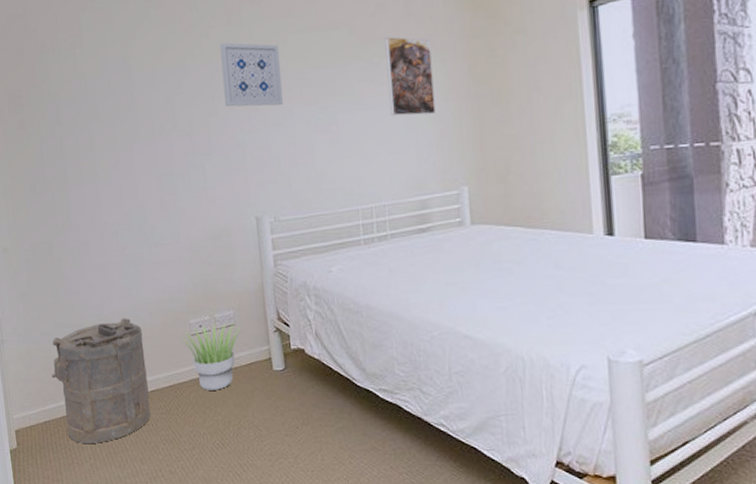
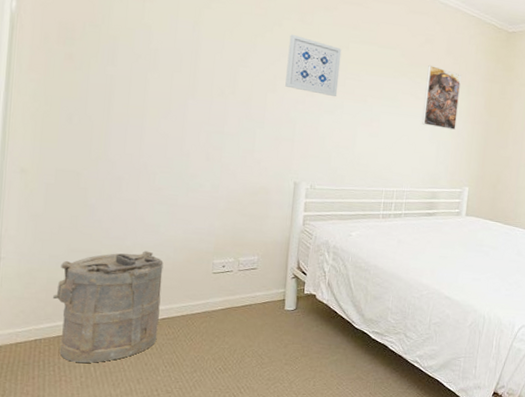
potted plant: present [180,323,242,390] -> none [201,265,263,323]

